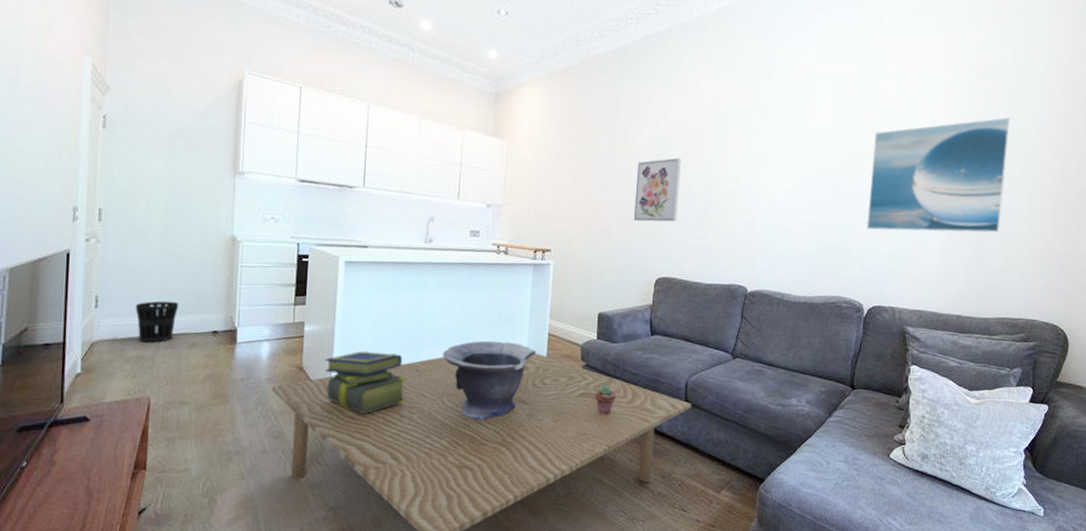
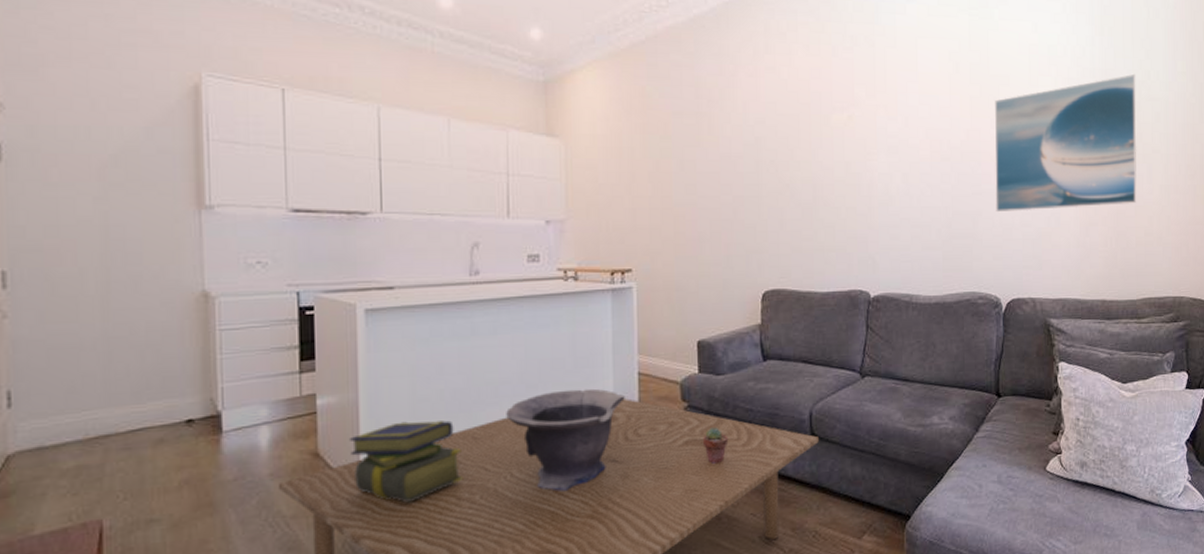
wastebasket: present [135,301,179,343] -> none [68,386,134,447]
wall art: present [633,157,681,222] -> none [727,145,781,225]

